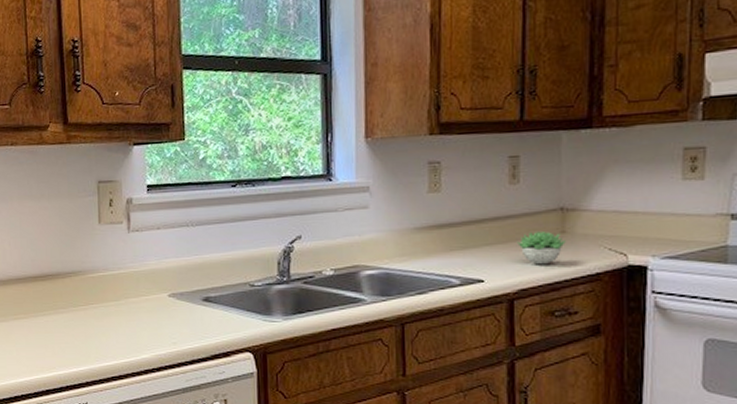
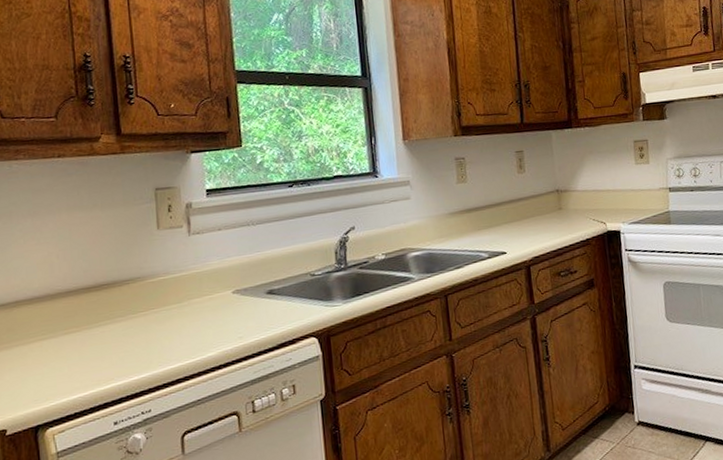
succulent plant: present [517,232,566,265] -> none [528,209,563,236]

